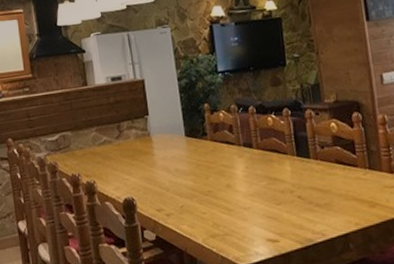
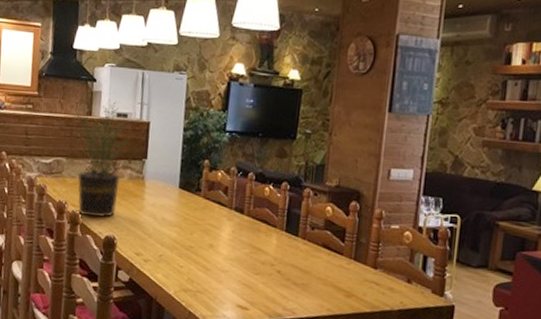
potted plant: none [58,65,129,184] -> present [64,97,131,218]

